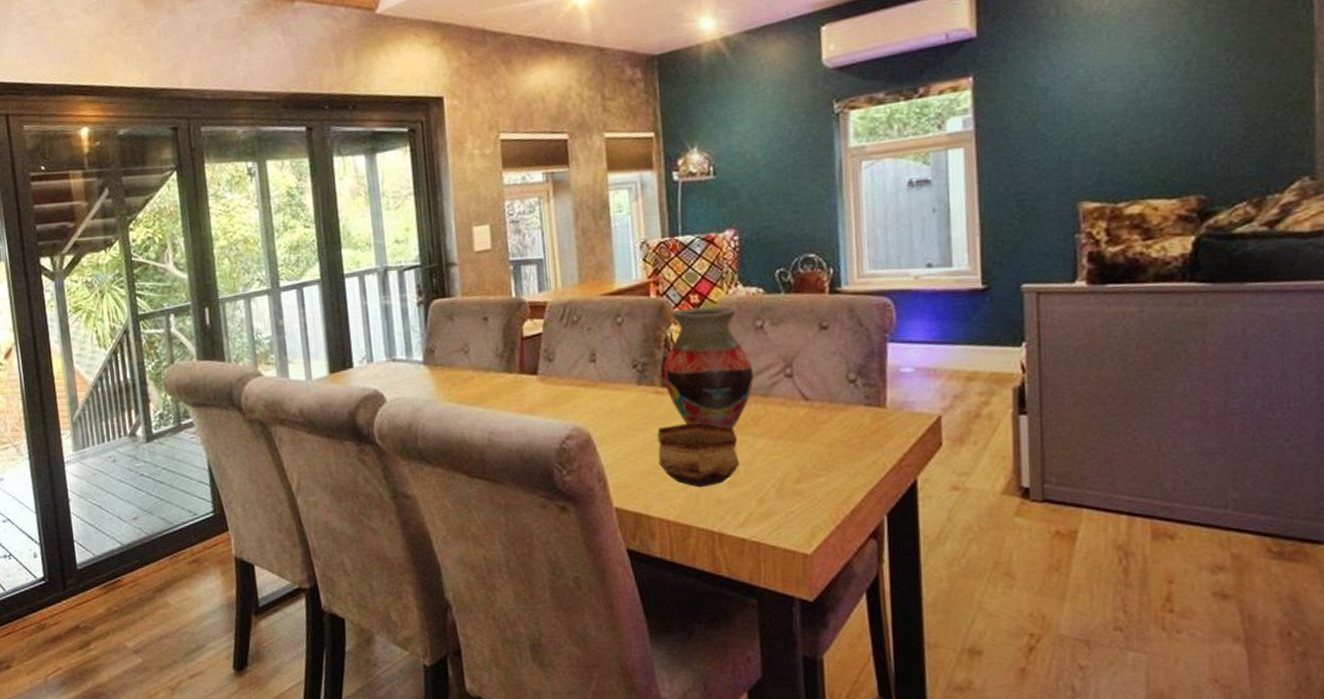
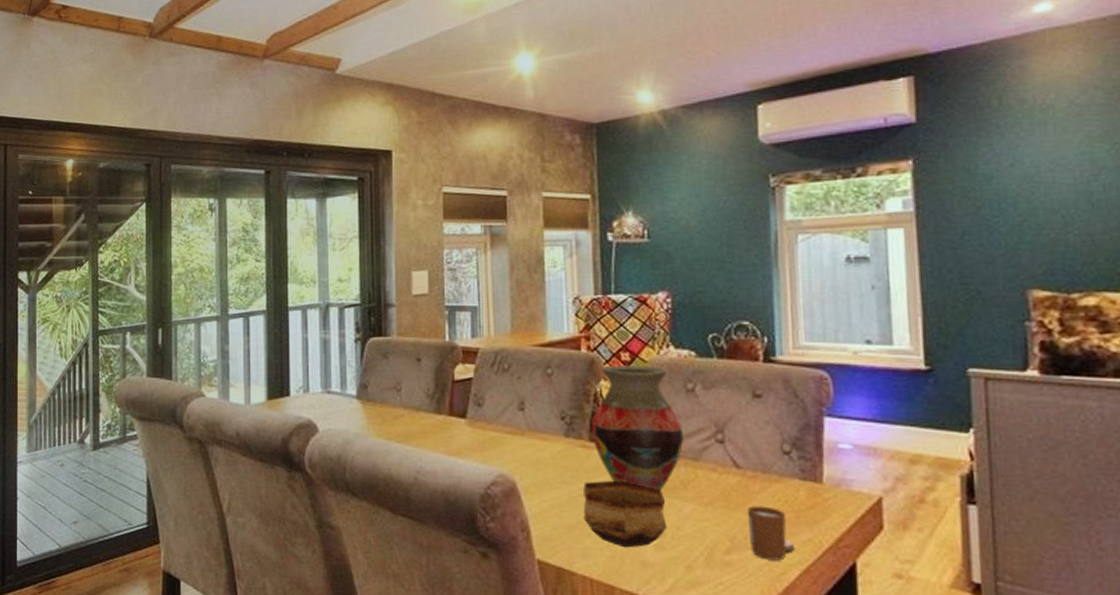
candle: none [815,434,860,486] -> present [747,505,794,561]

